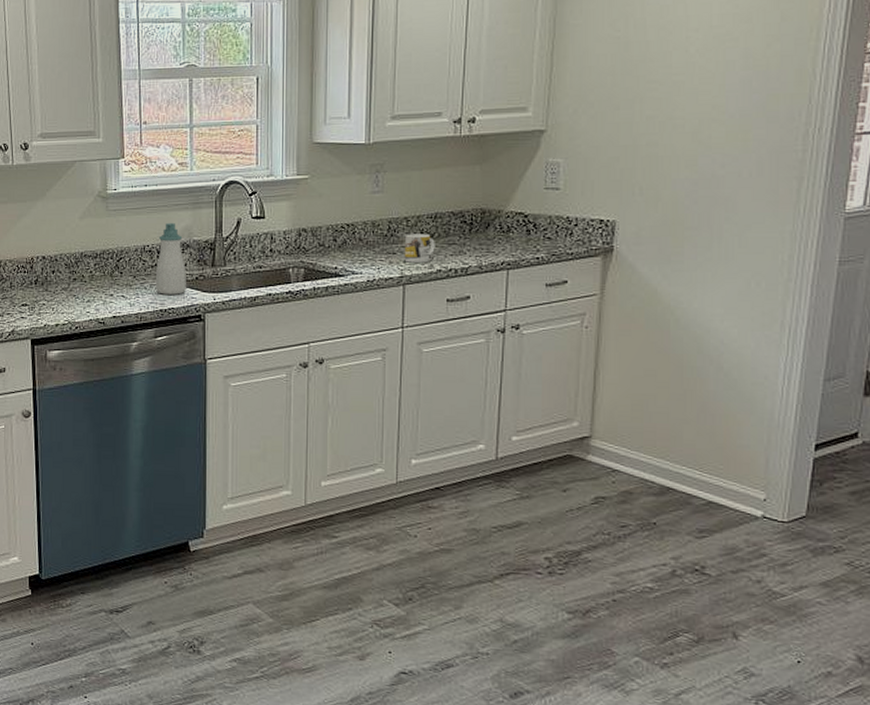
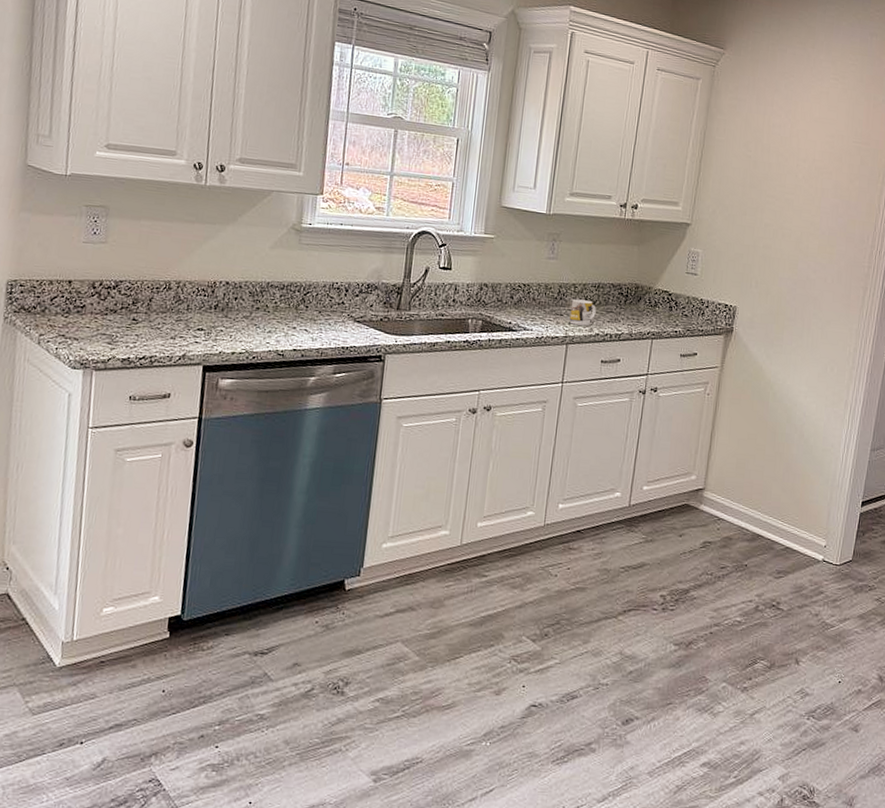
soap bottle: present [155,223,186,295] -> none [340,263,372,334]

